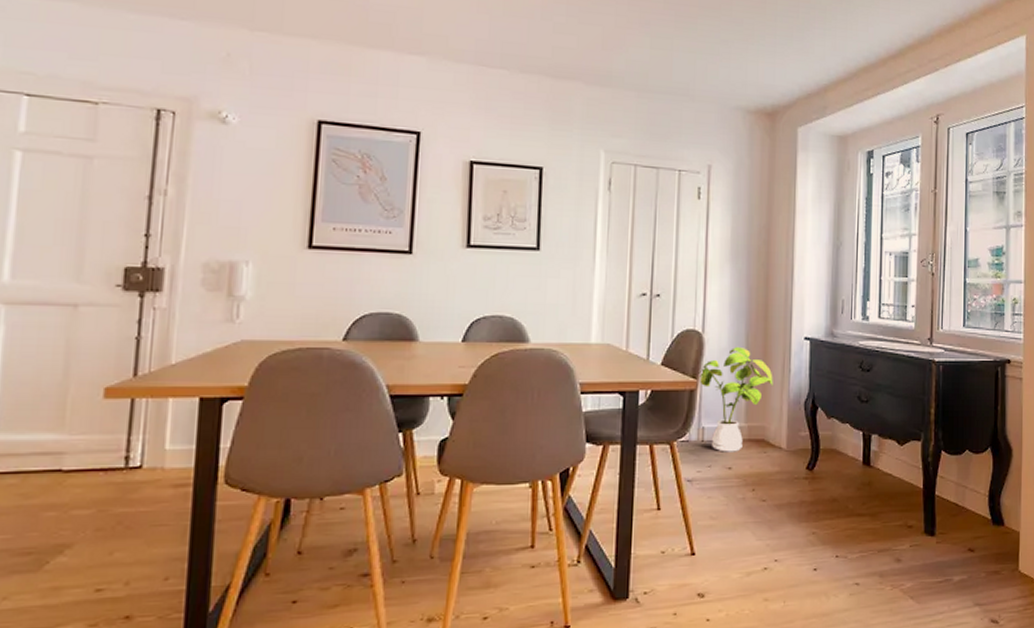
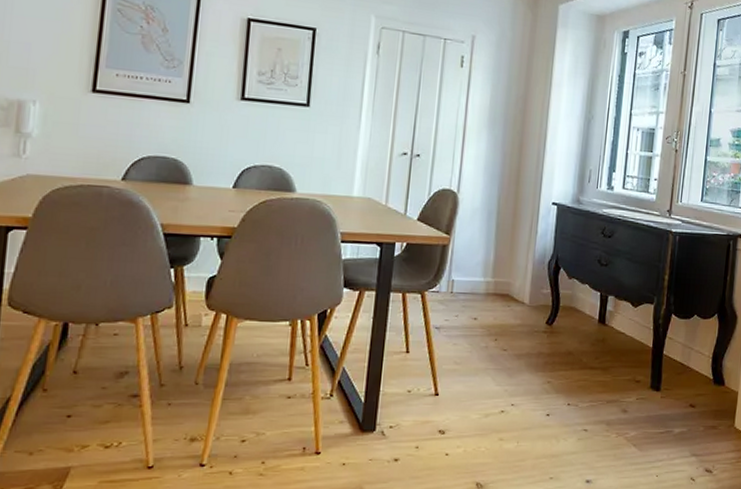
house plant: present [698,346,773,452] -> none [451,207,521,305]

